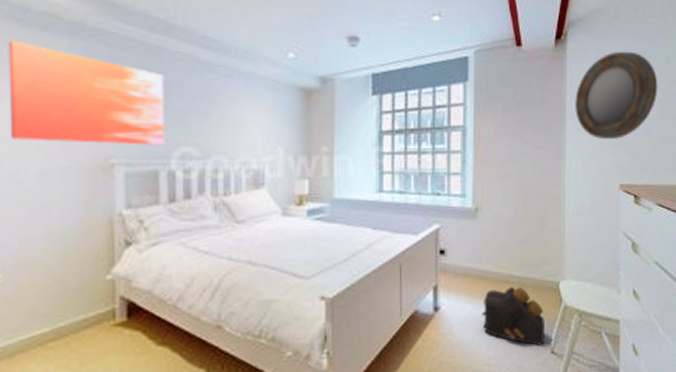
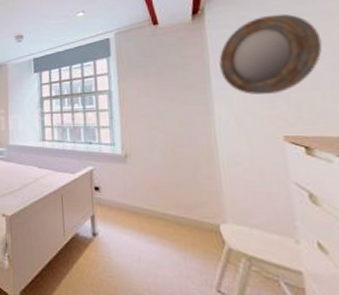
backpack: present [482,287,544,346] -> none [138,224,208,283]

